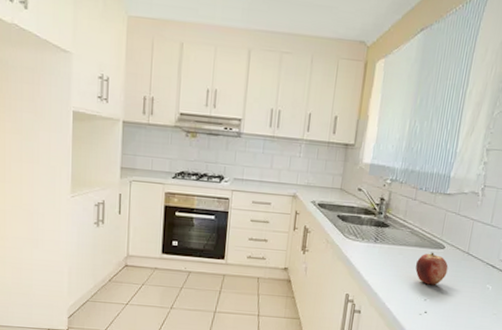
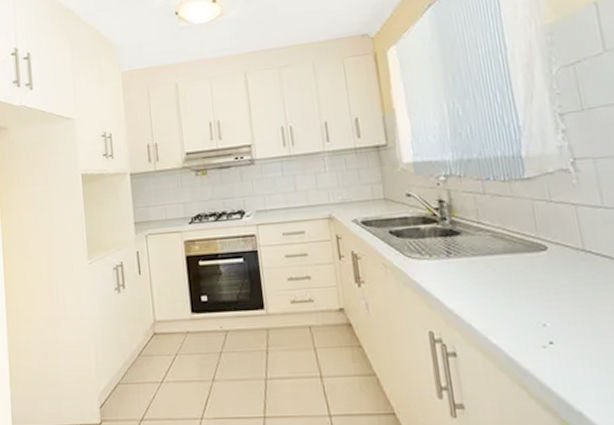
apple: present [415,252,449,285] -> none [513,257,564,303]

